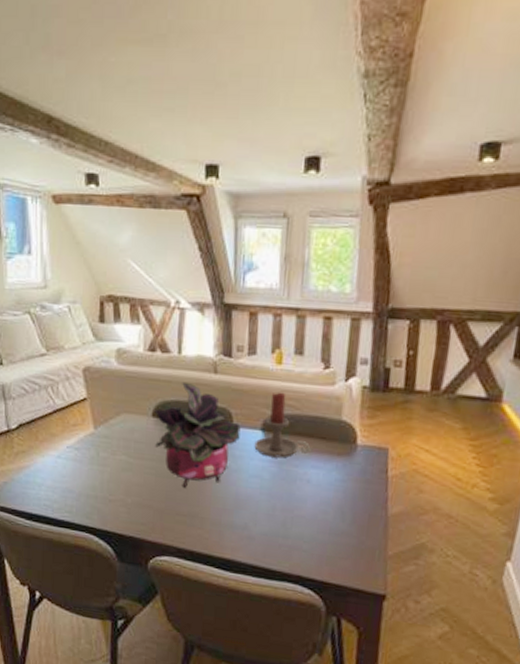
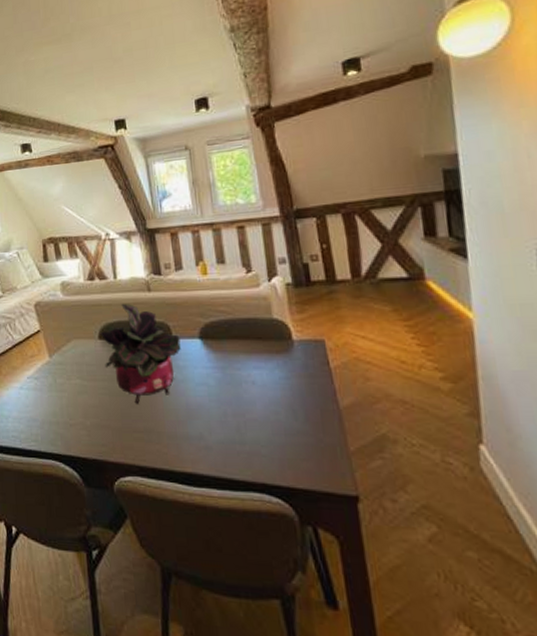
candle holder: present [254,392,311,458] -> none [195,300,250,363]

